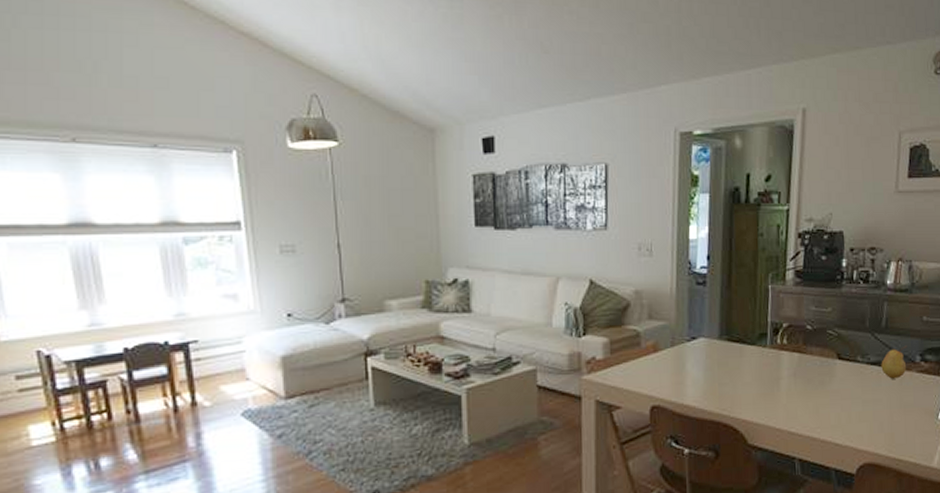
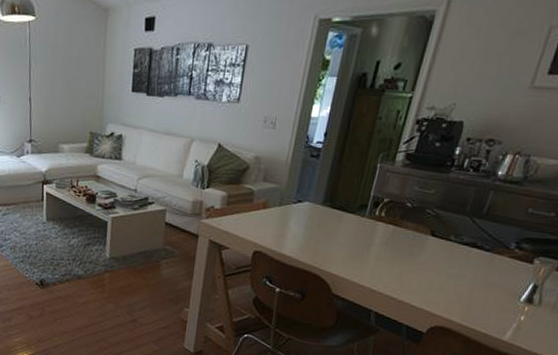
fruit: present [881,345,907,379] -> none [472,232,505,260]

